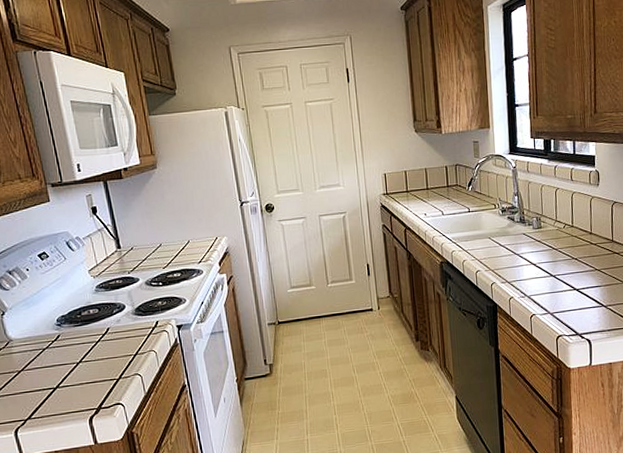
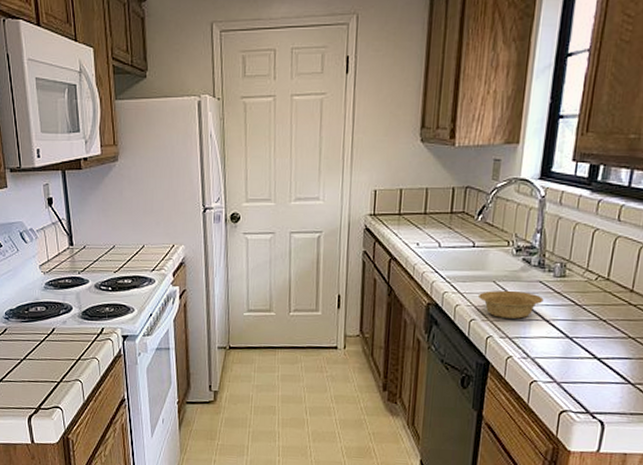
bowl: none [480,243,529,267] -> present [479,290,544,319]

